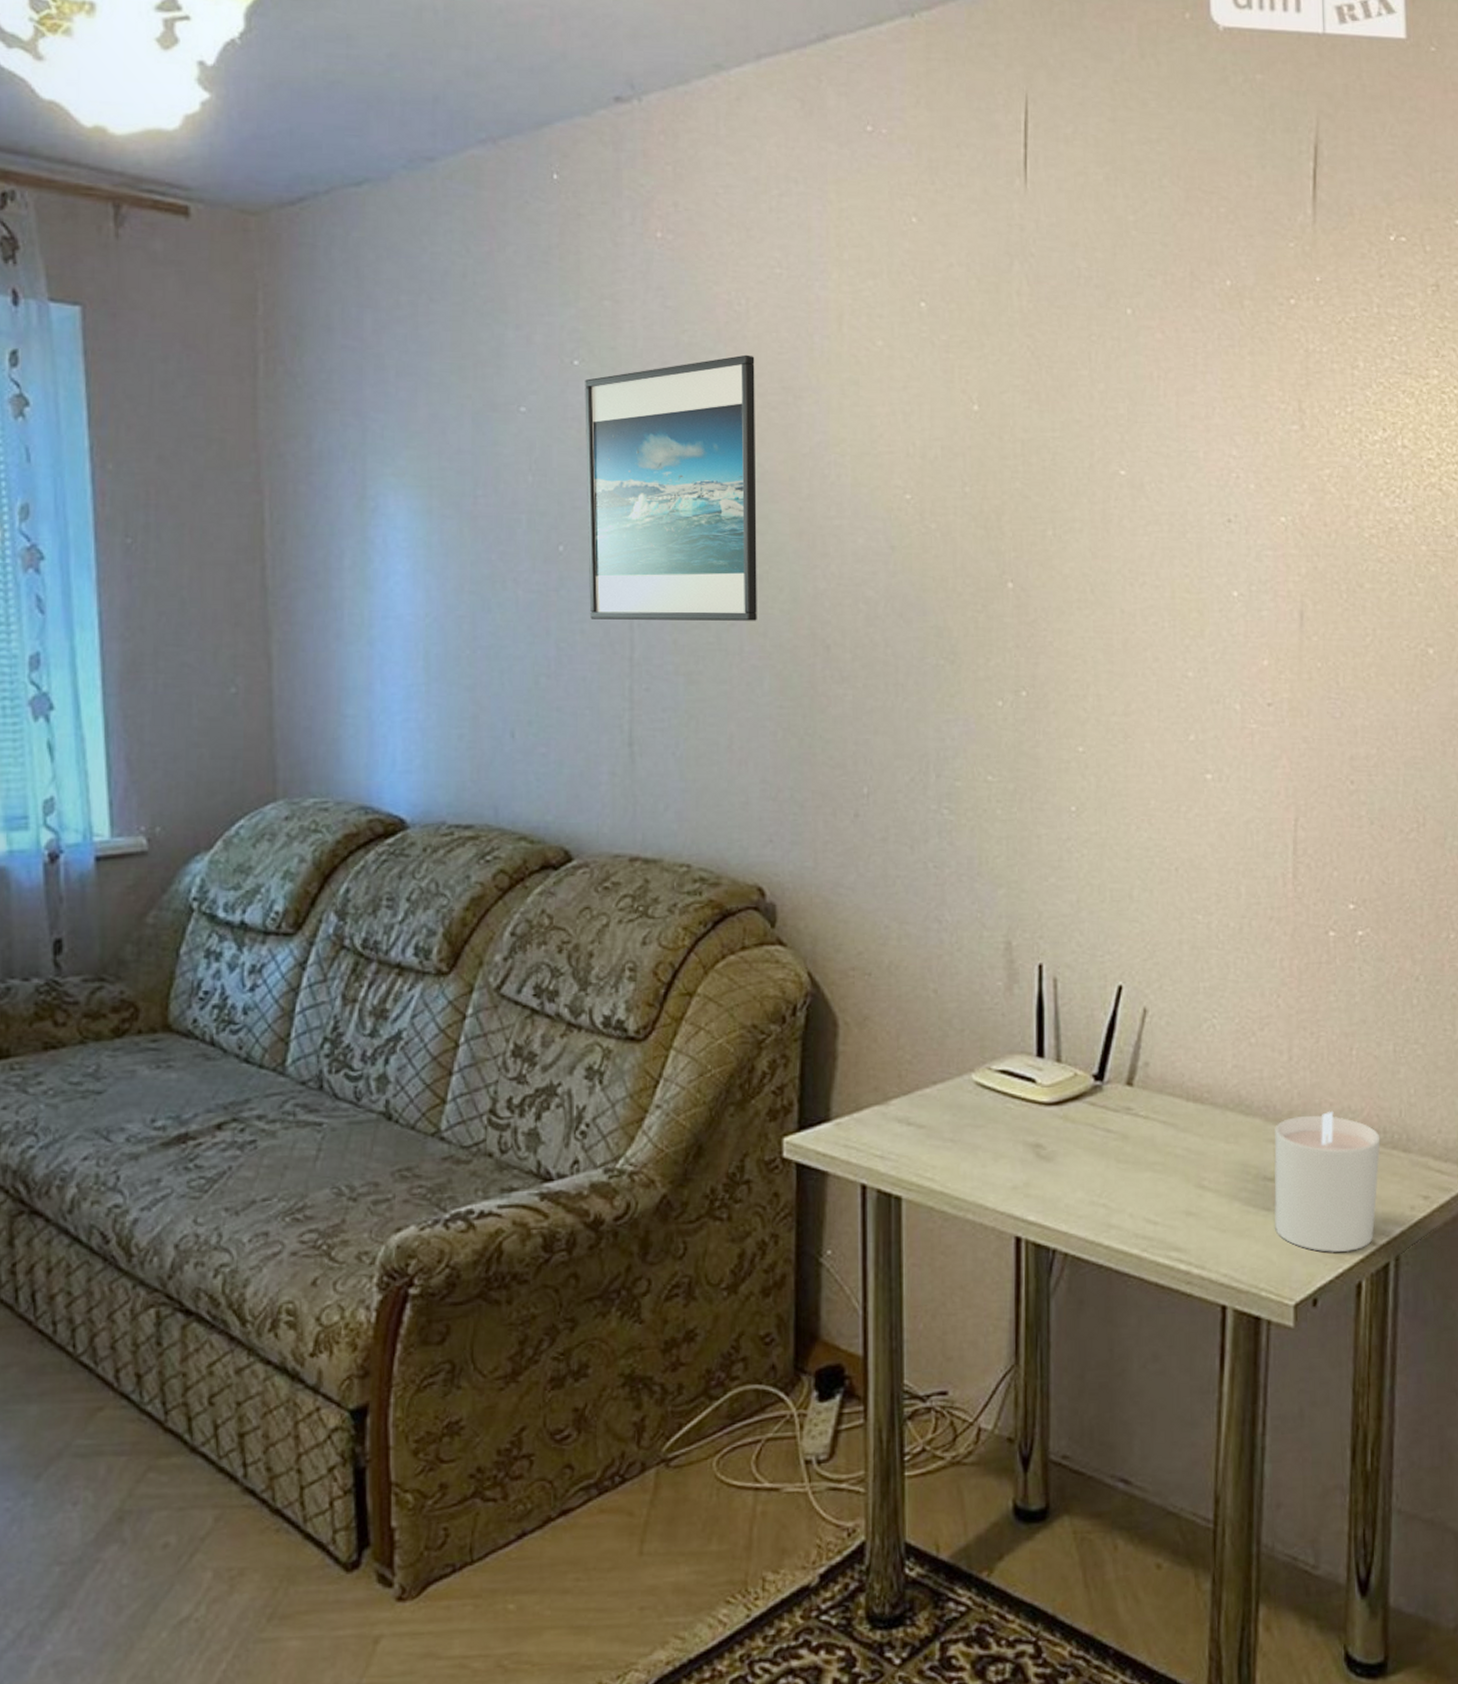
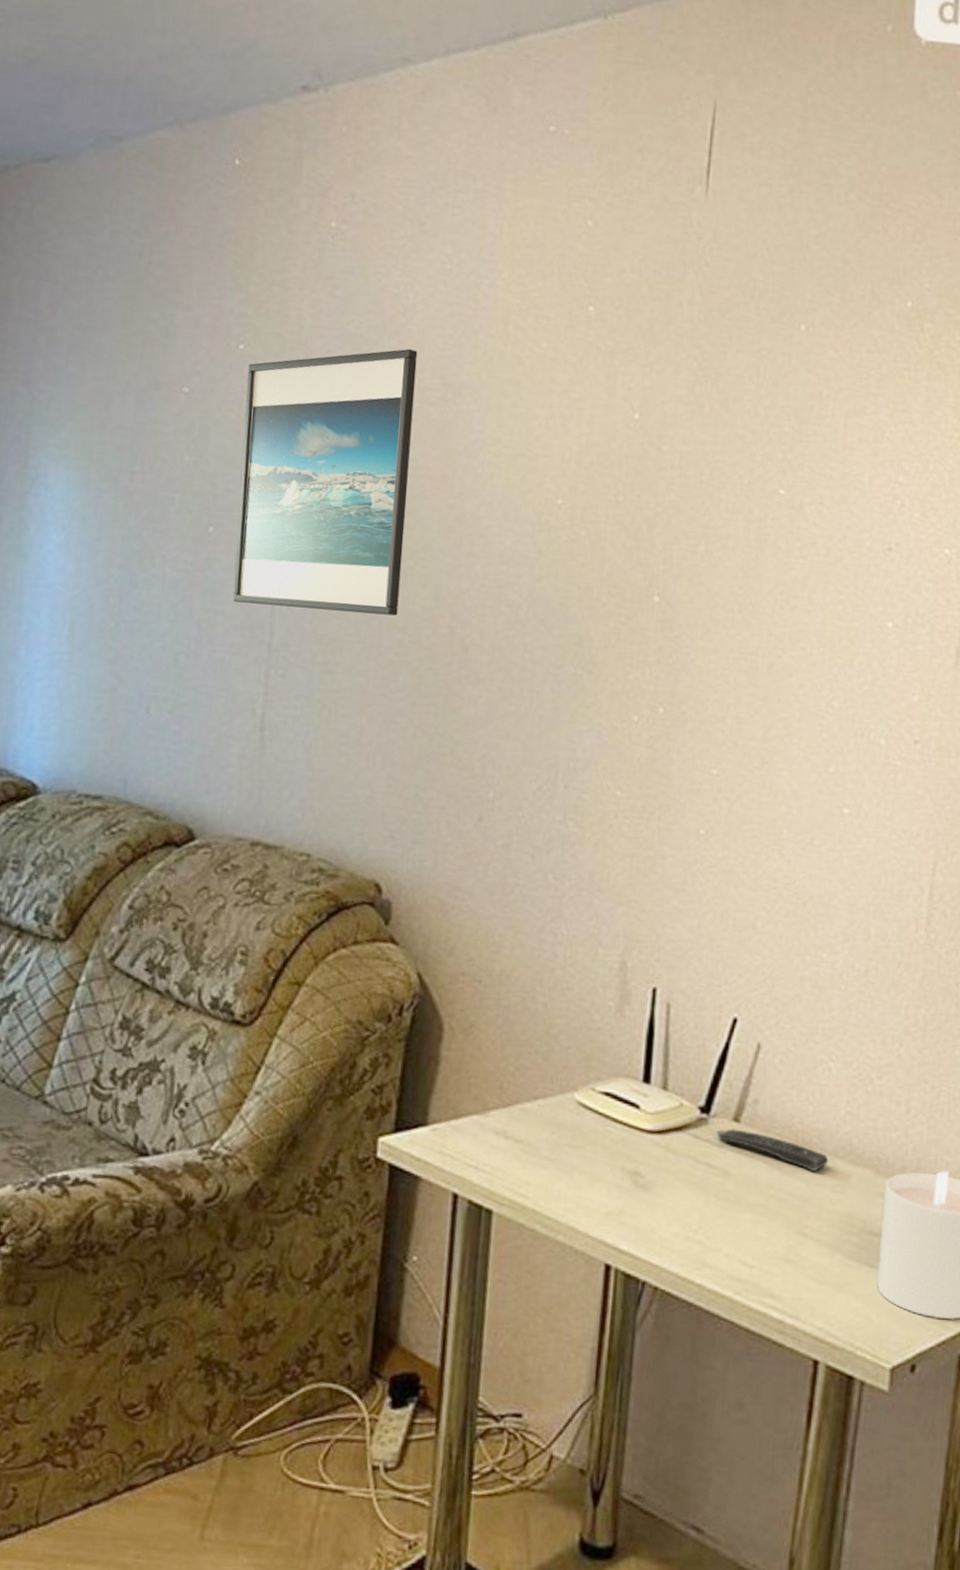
remote control: none [1111,1092,1220,1126] -> present [716,1128,829,1172]

